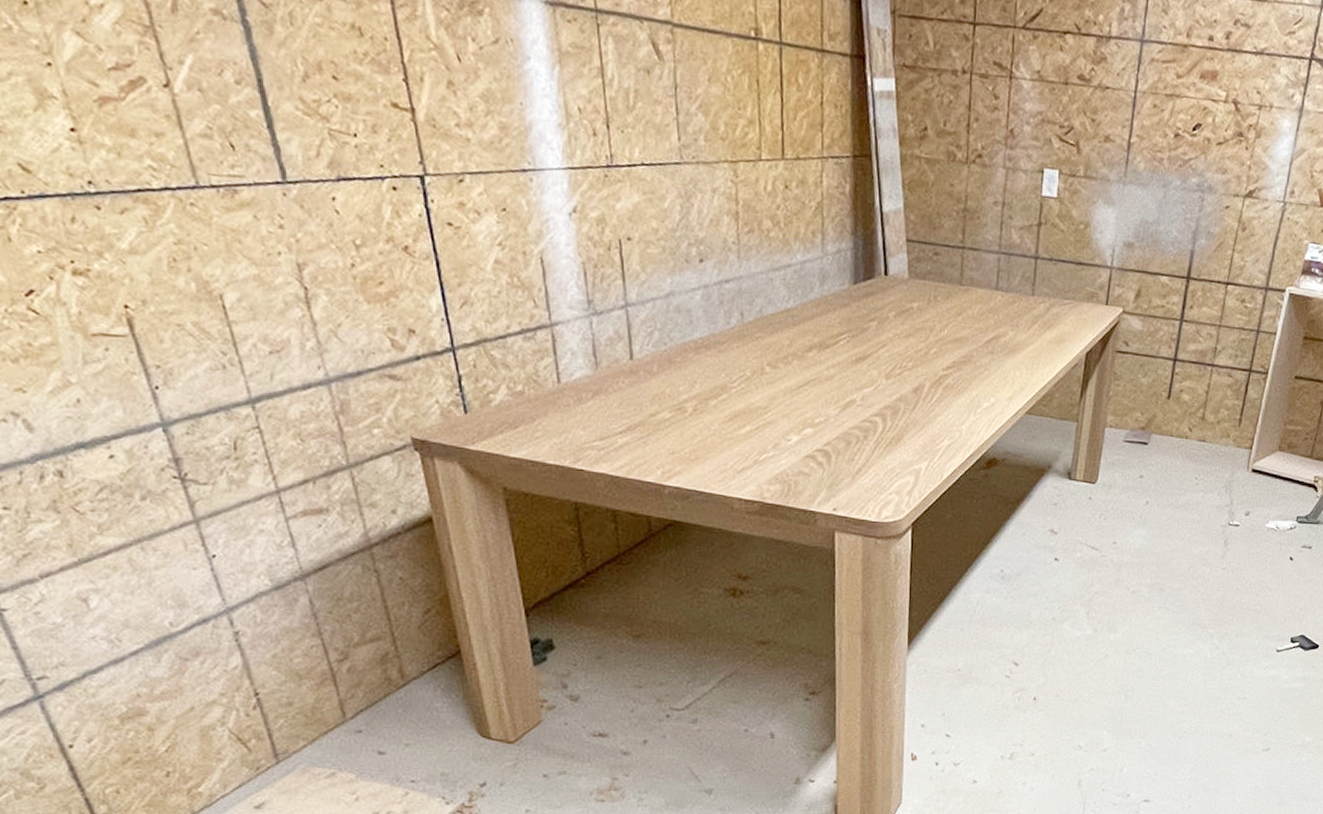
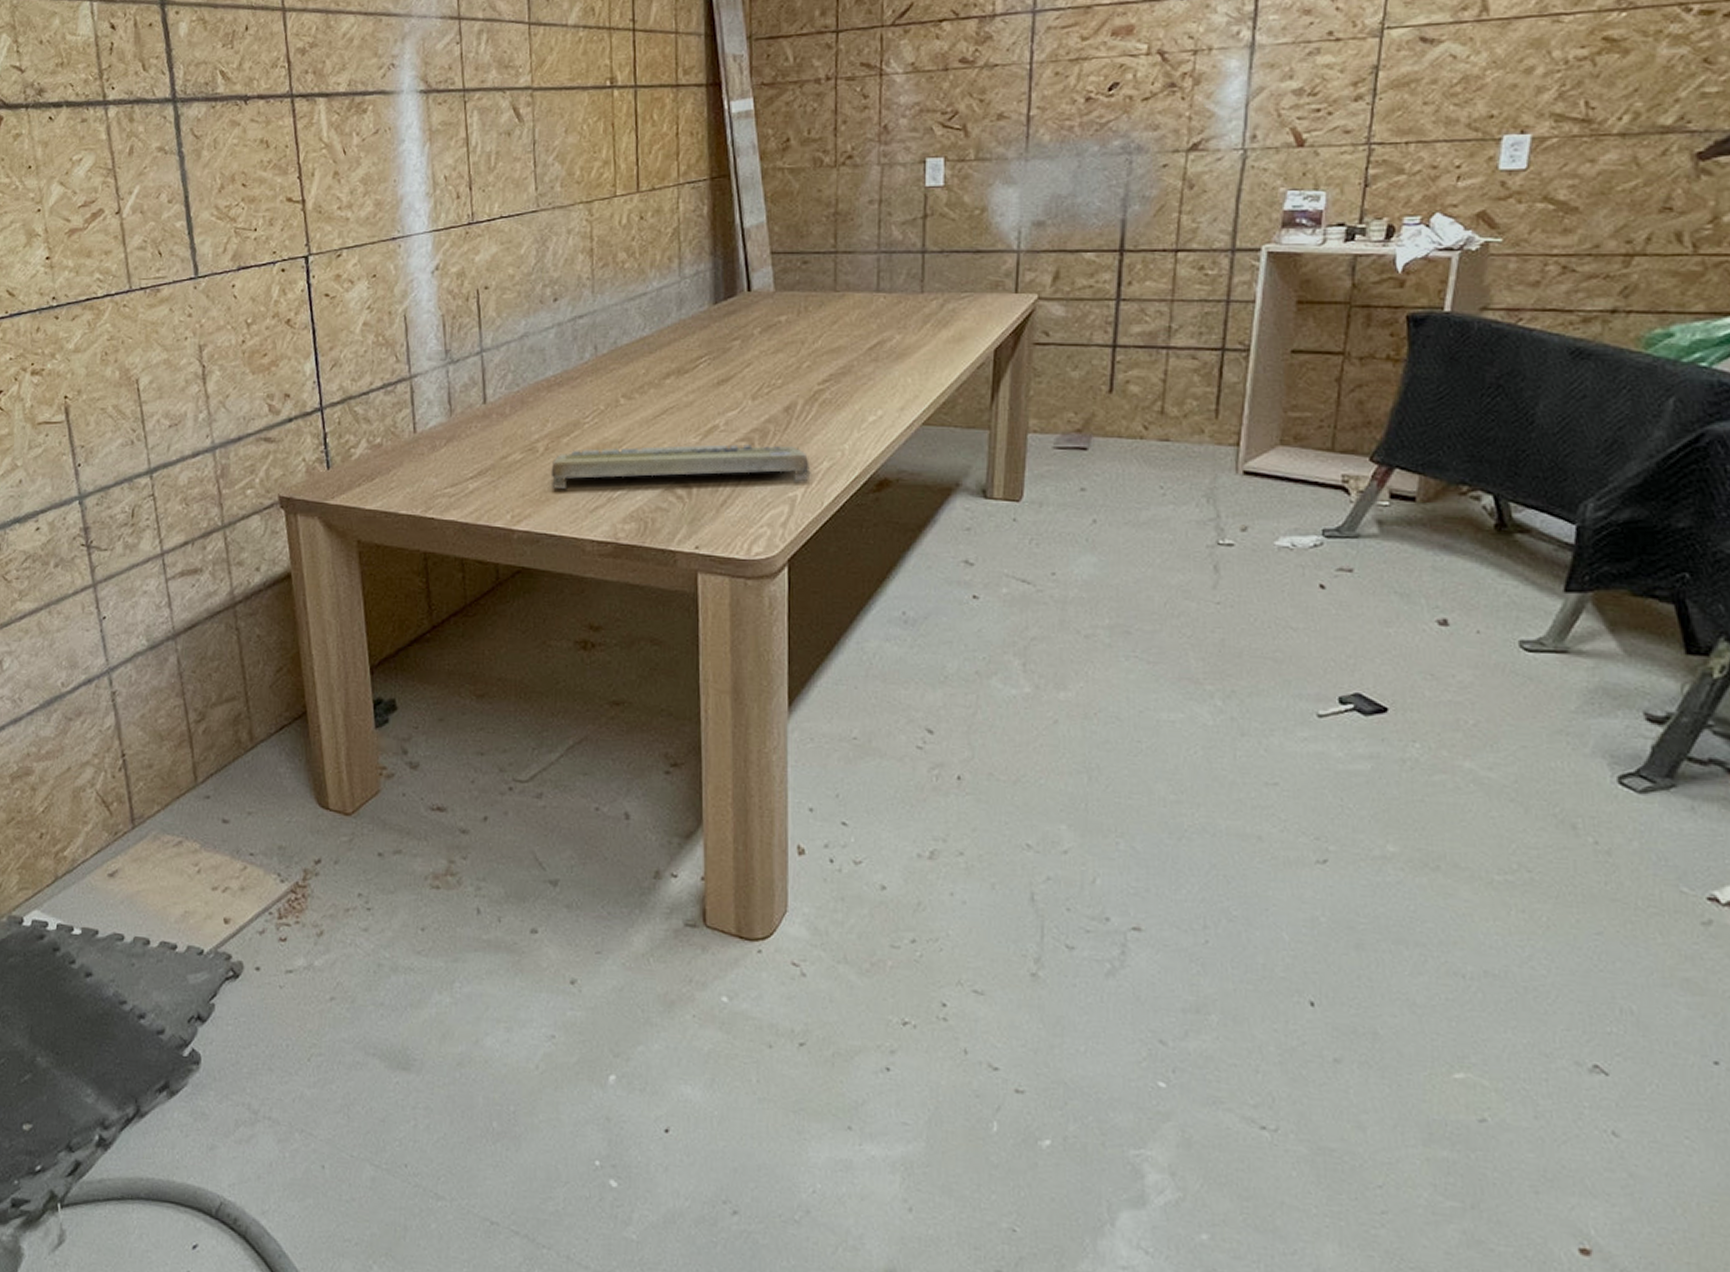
computer keyboard: none [699,412,934,457] -> present [550,444,811,489]

